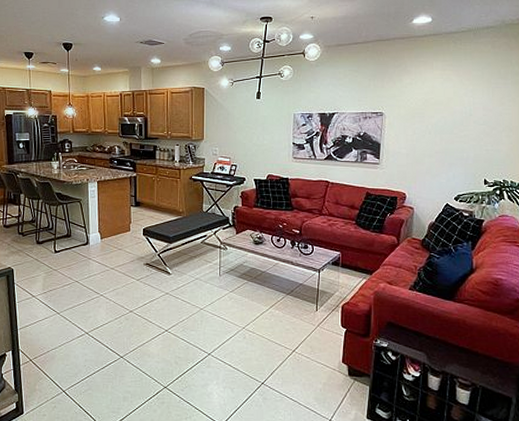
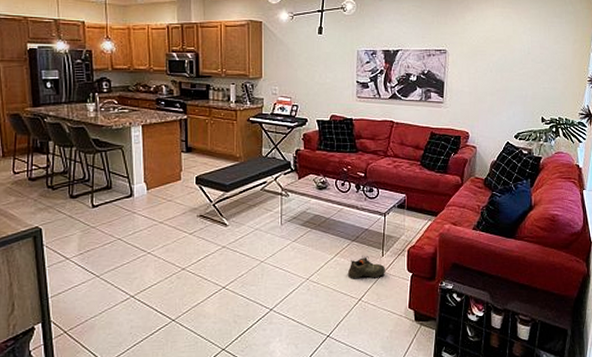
shoe: none [283,308,320,332] -> present [348,255,386,279]

